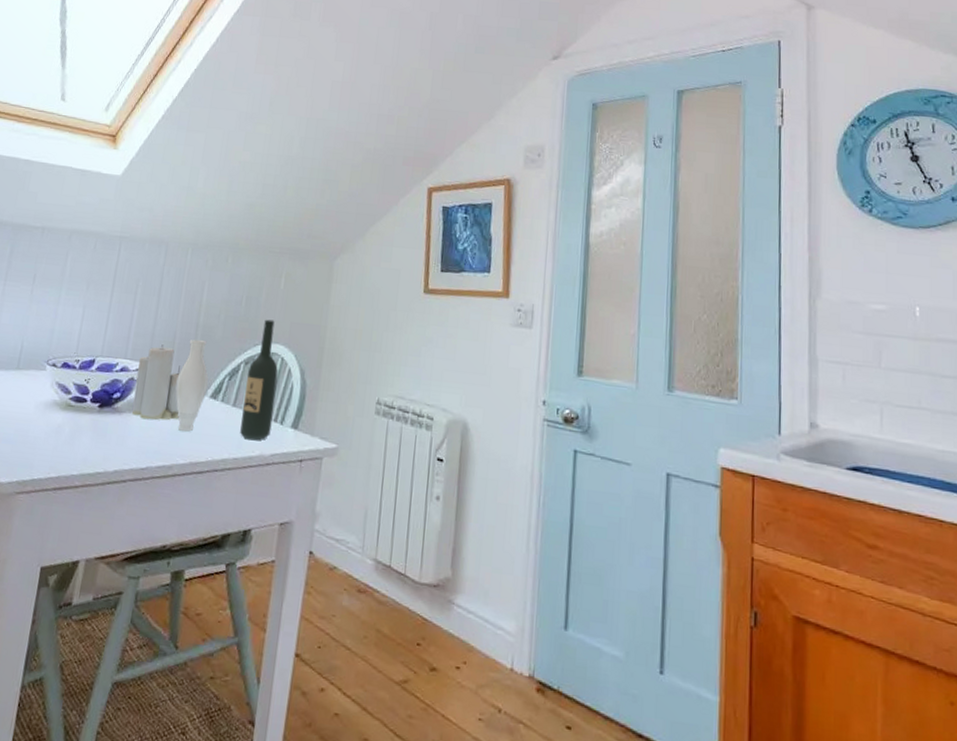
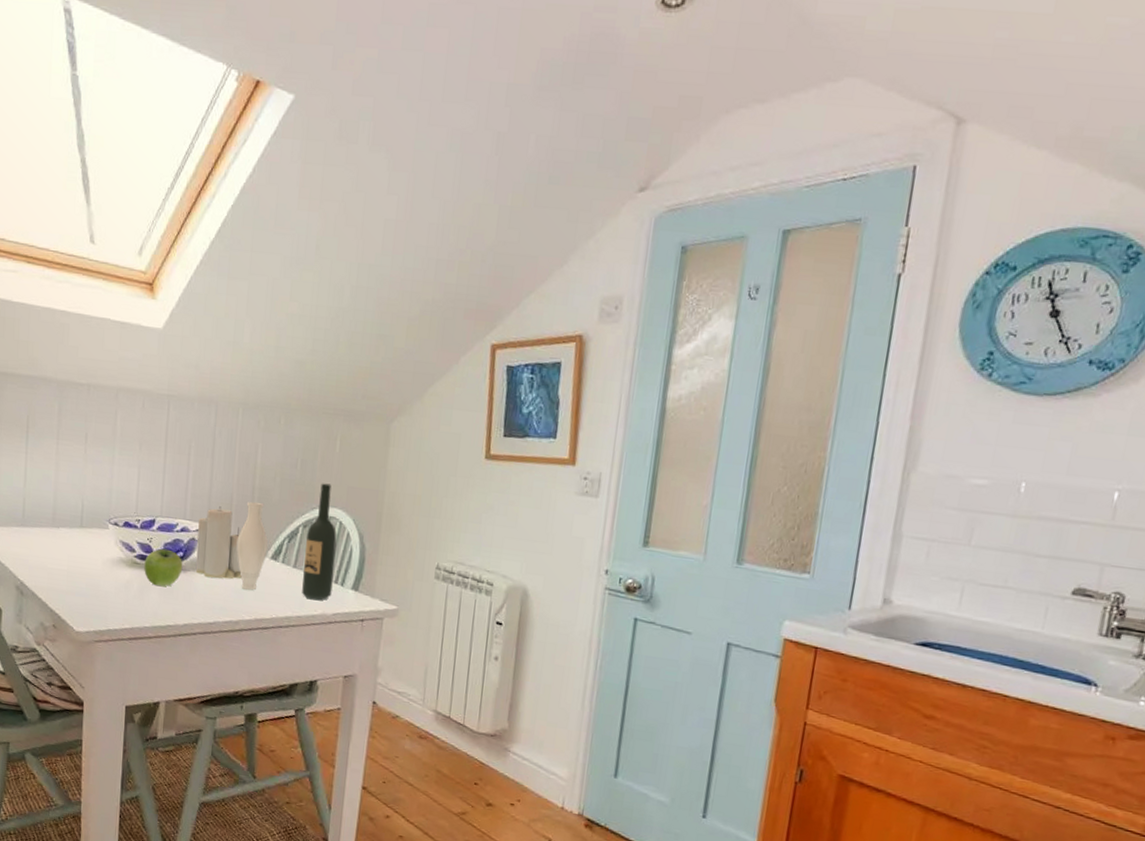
fruit: none [77,389,120,430] -> present [143,548,183,587]

